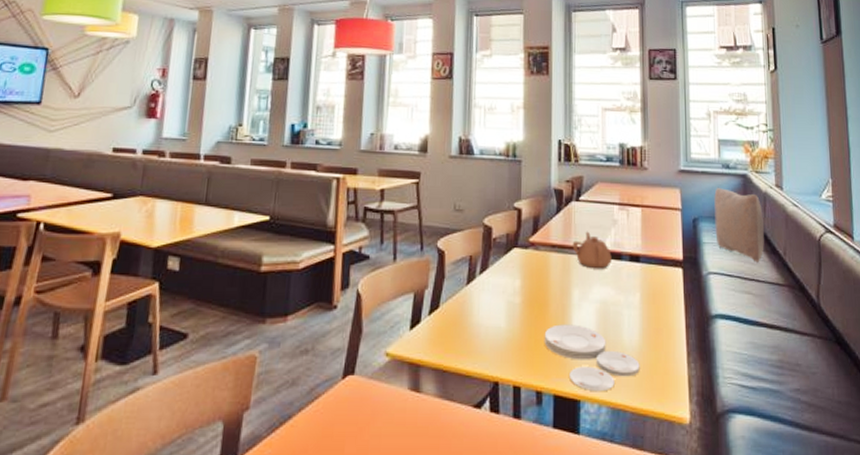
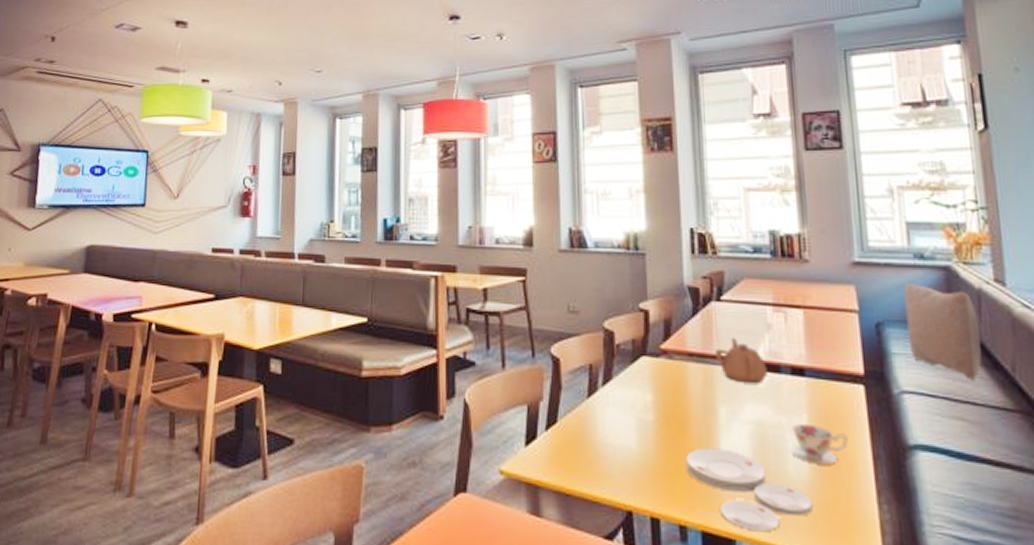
teacup: none [626,302,668,334] -> present [791,424,848,465]

